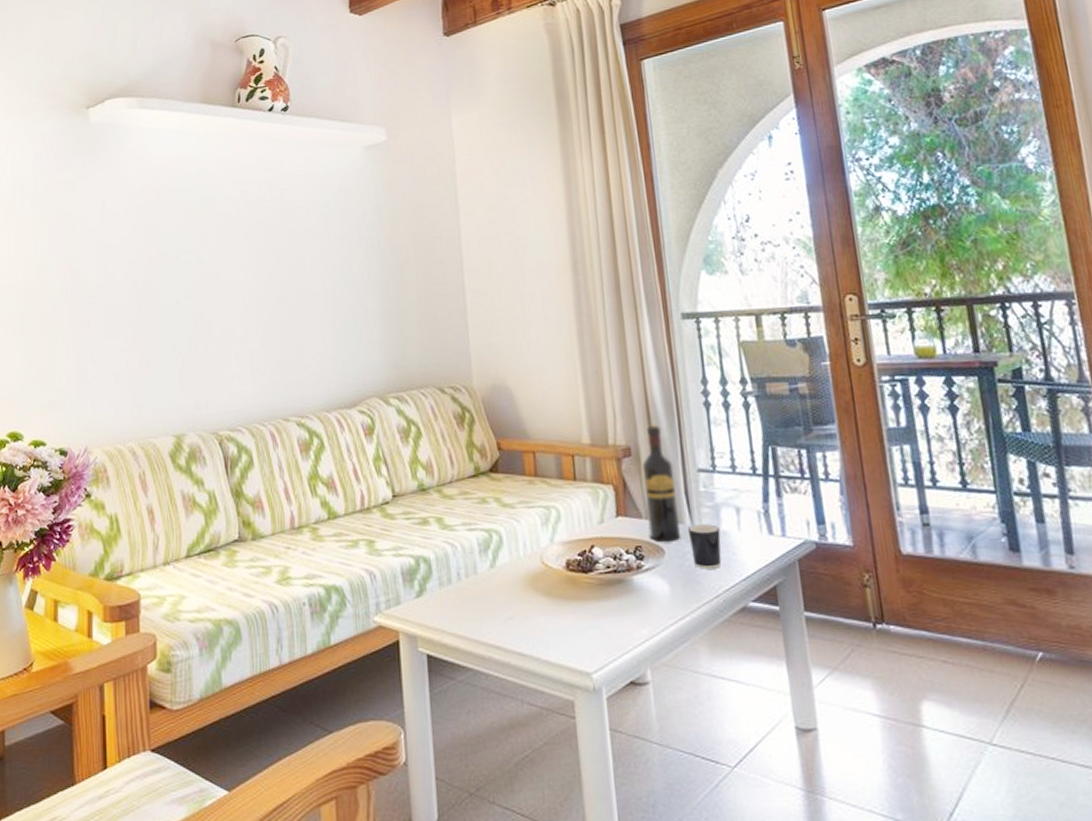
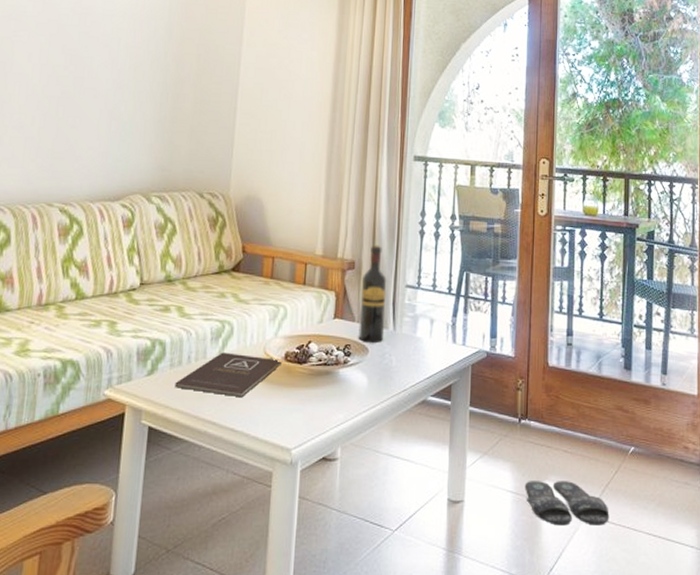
book: none [447,565,564,617] -> present [174,352,281,398]
mug: present [687,524,722,569] -> none [389,331,415,368]
slippers: none [895,700,1023,758] -> present [525,481,609,526]

